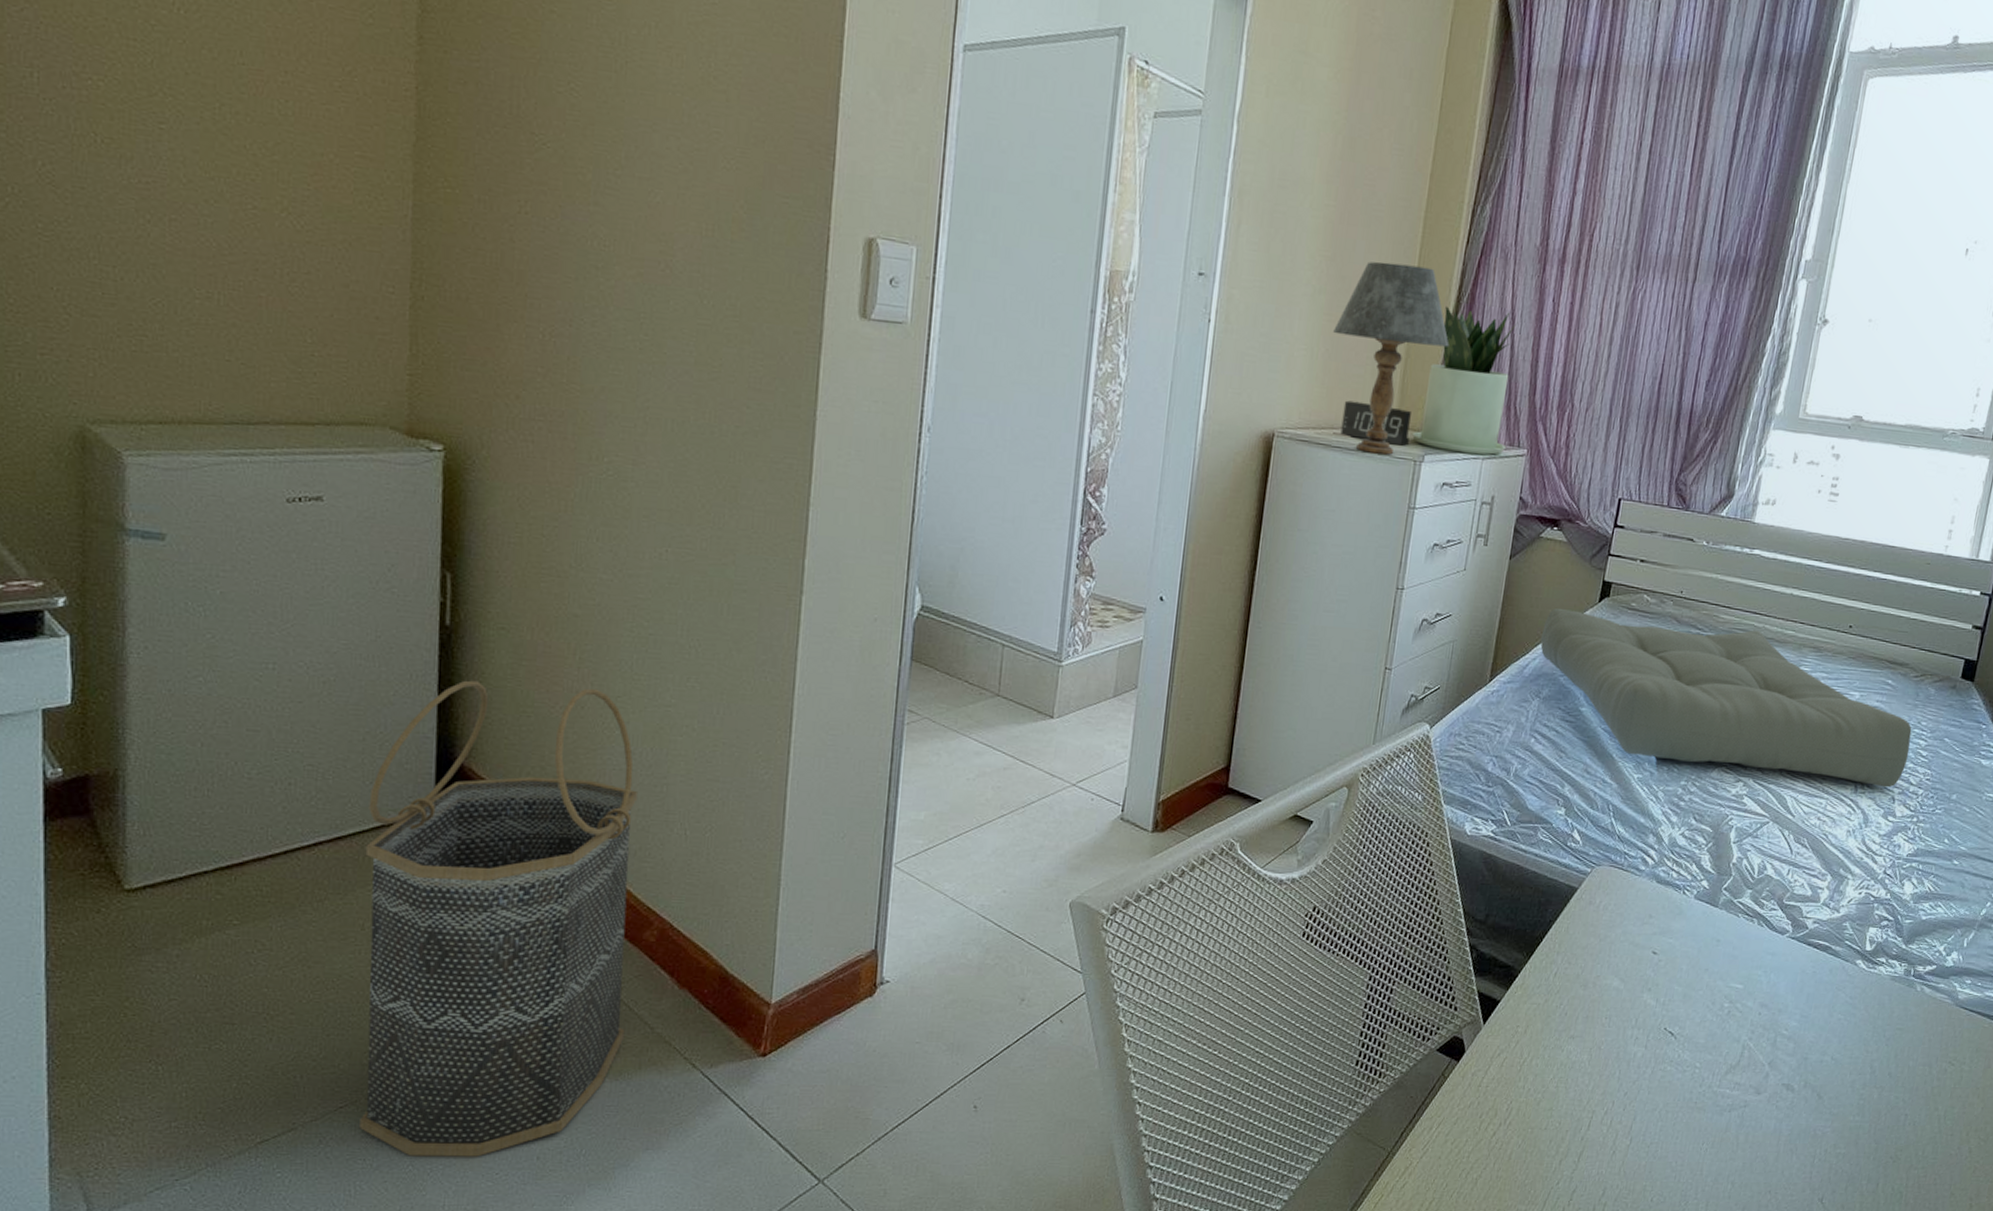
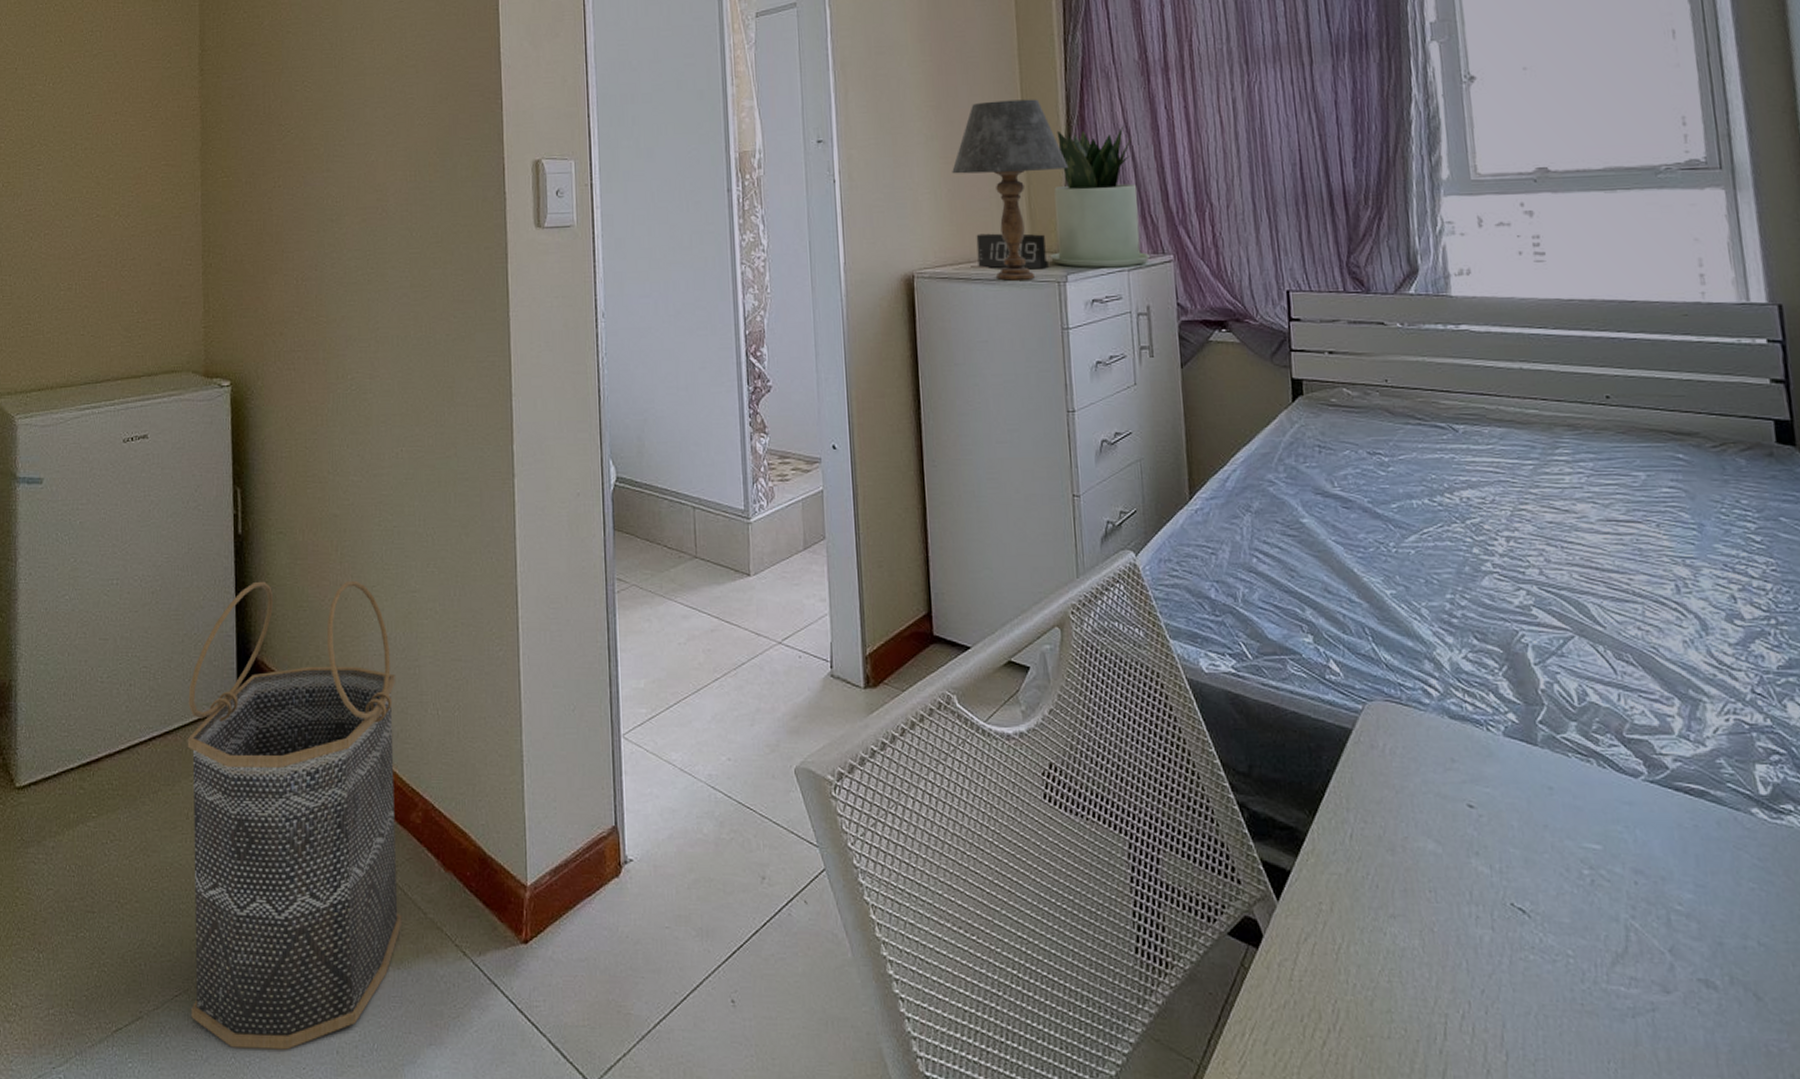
seat cushion: present [1540,608,1912,788] -> none [1236,412,1738,584]

